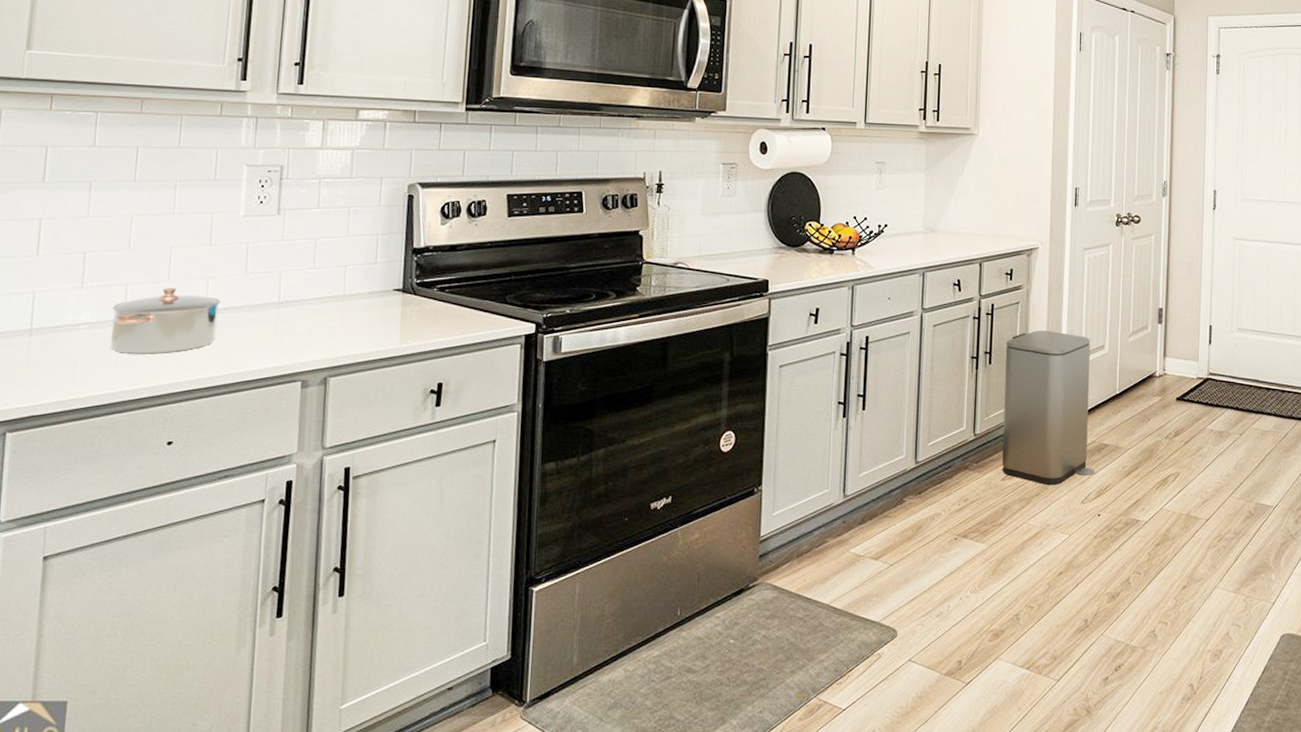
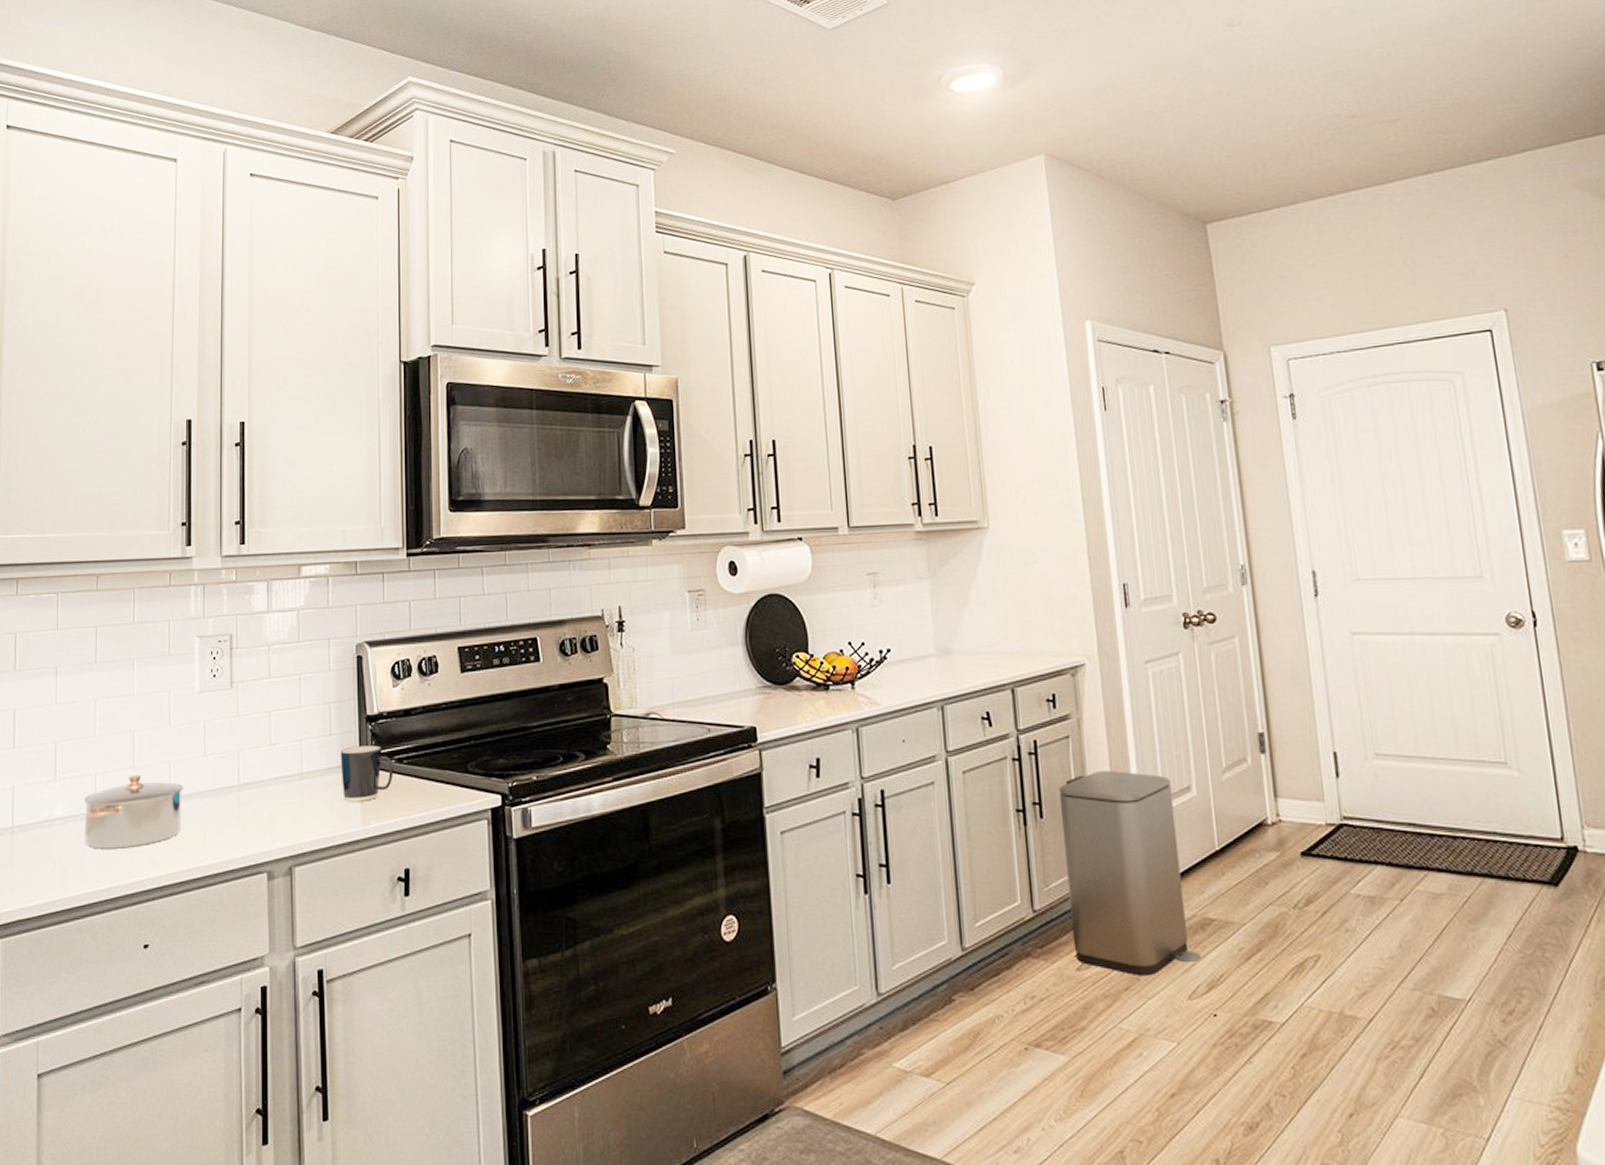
mug: none [383,274,435,323] -> present [340,745,394,802]

